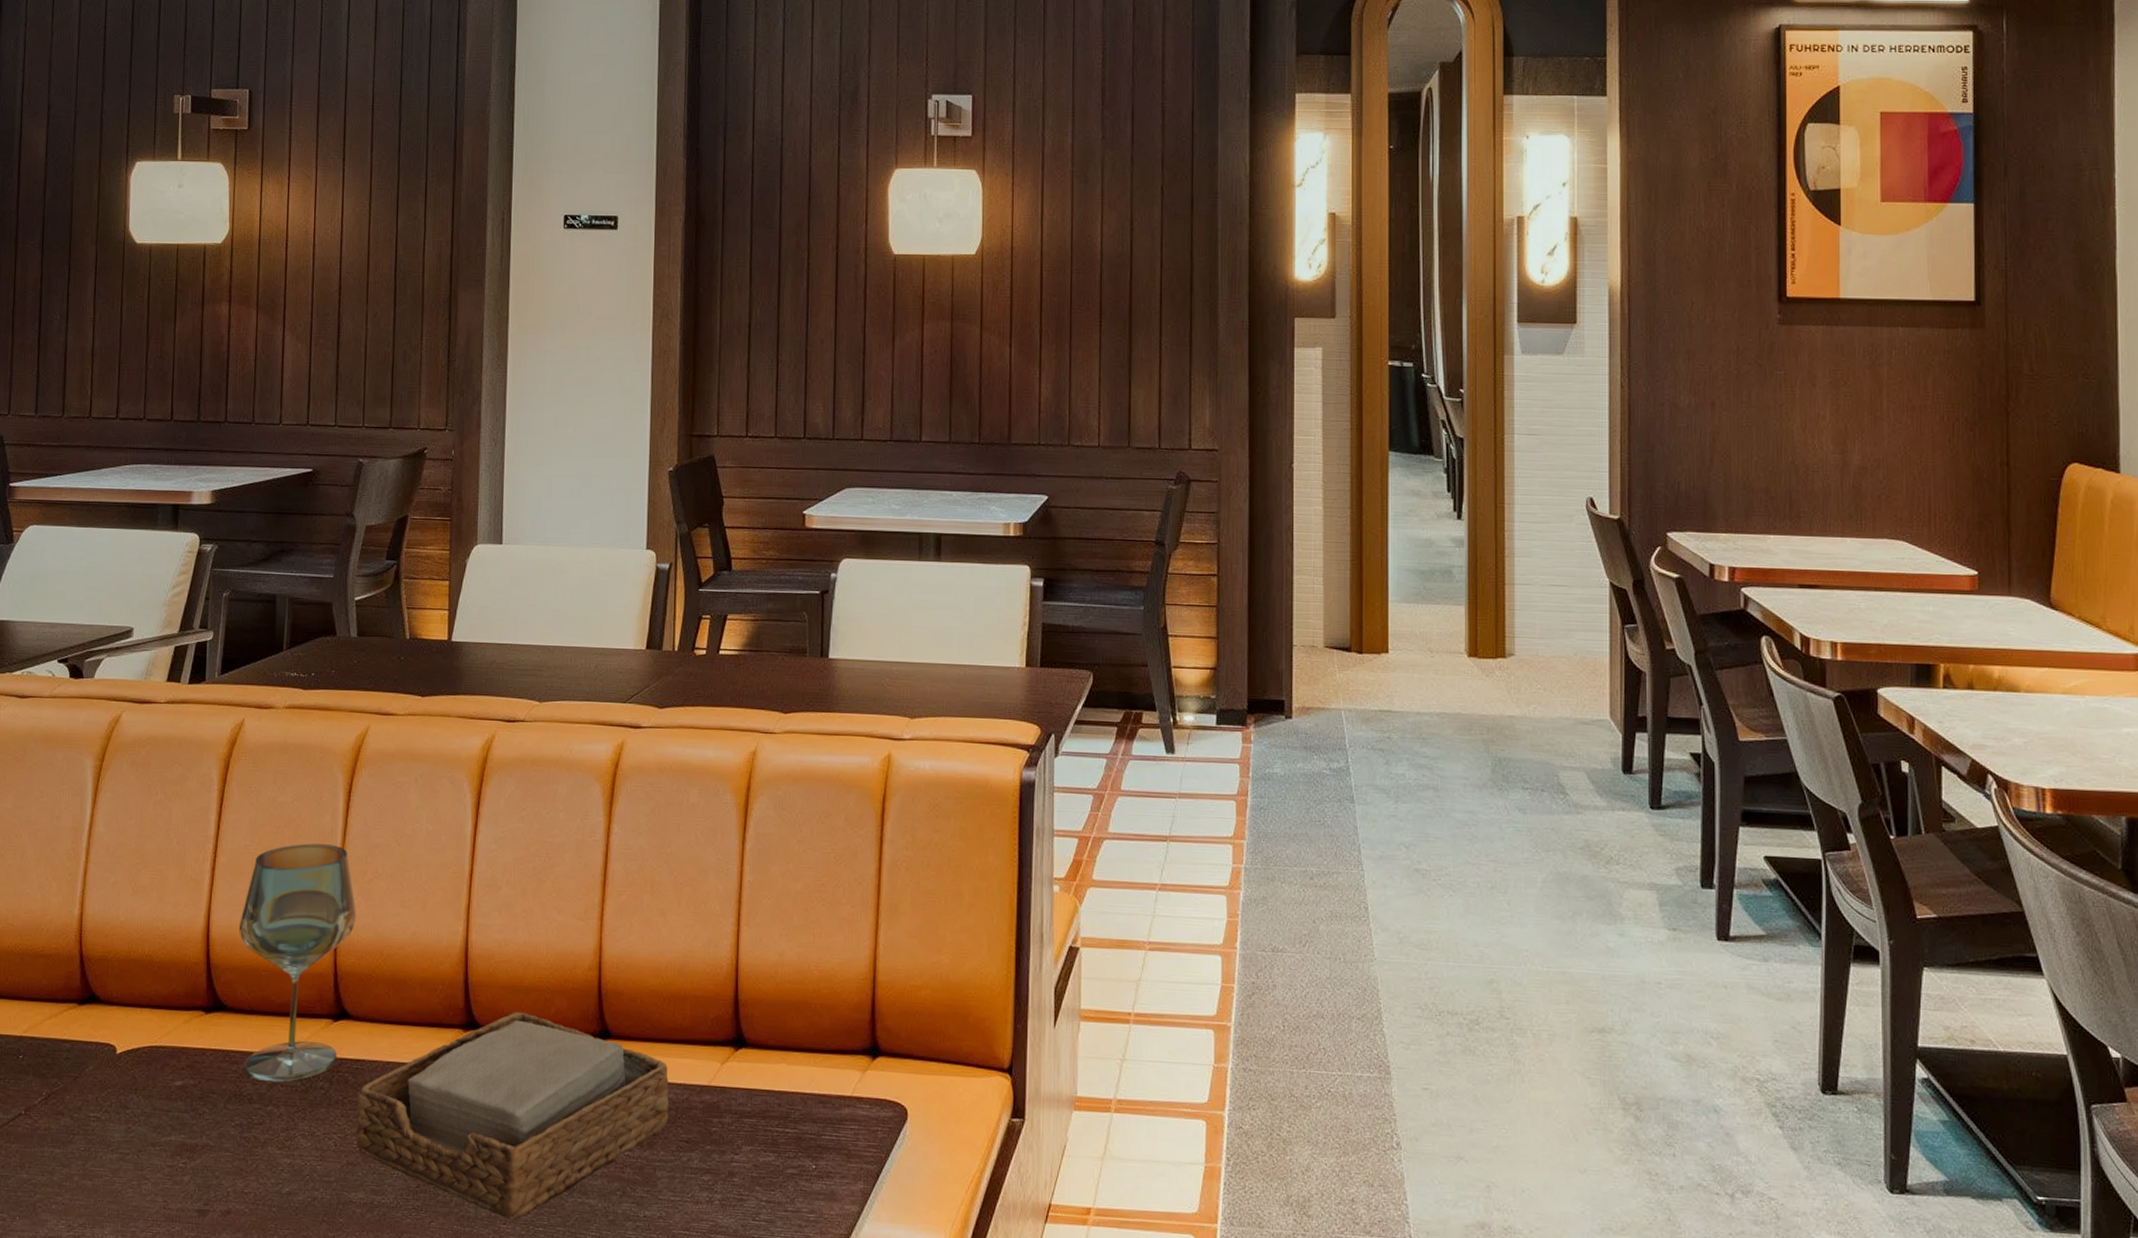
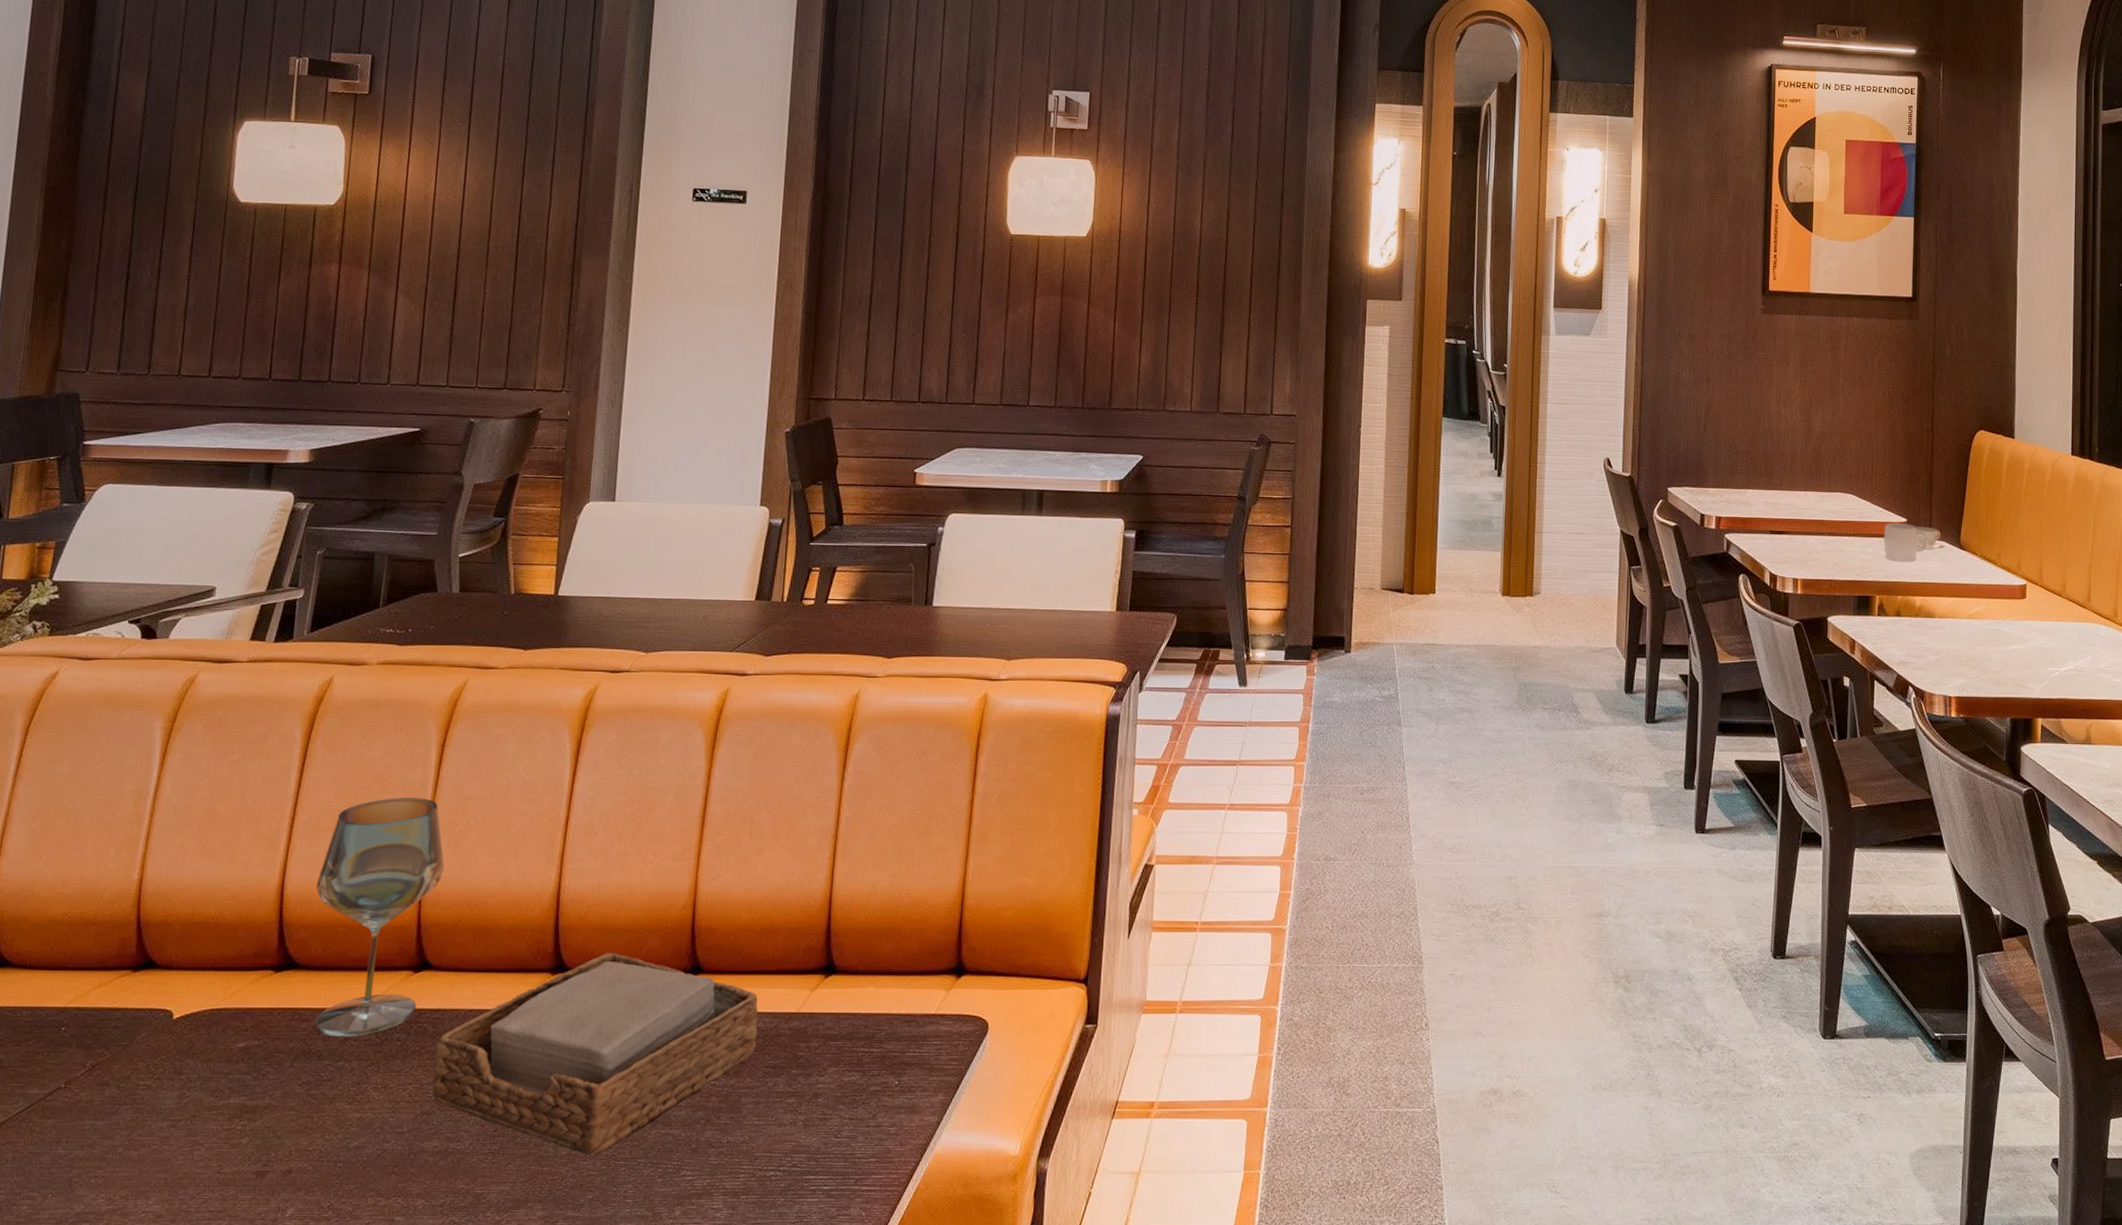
mug: none [1948,576,2006,625] -> present [1884,523,1927,563]
teacup: none [1990,580,2031,610] -> present [1915,526,1945,551]

